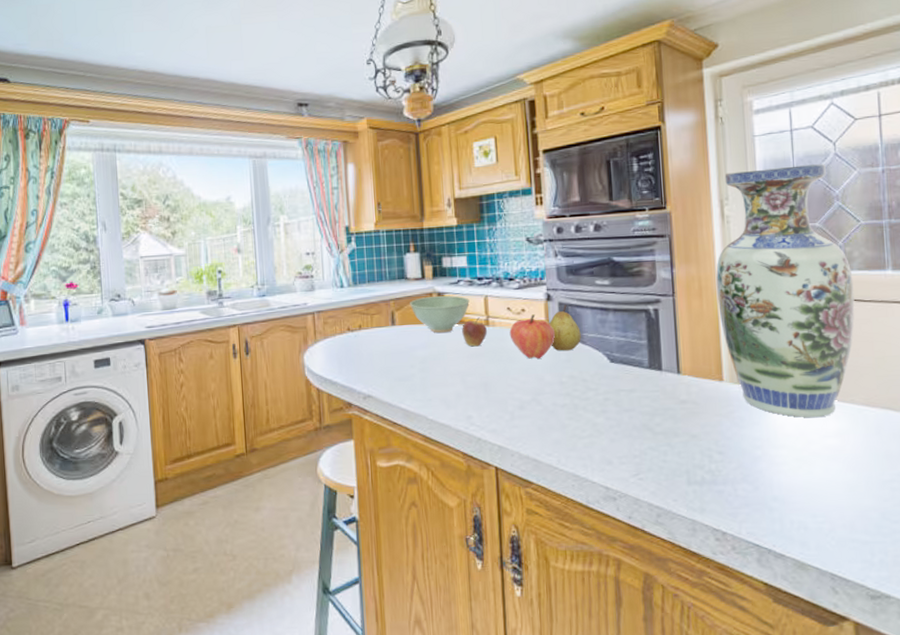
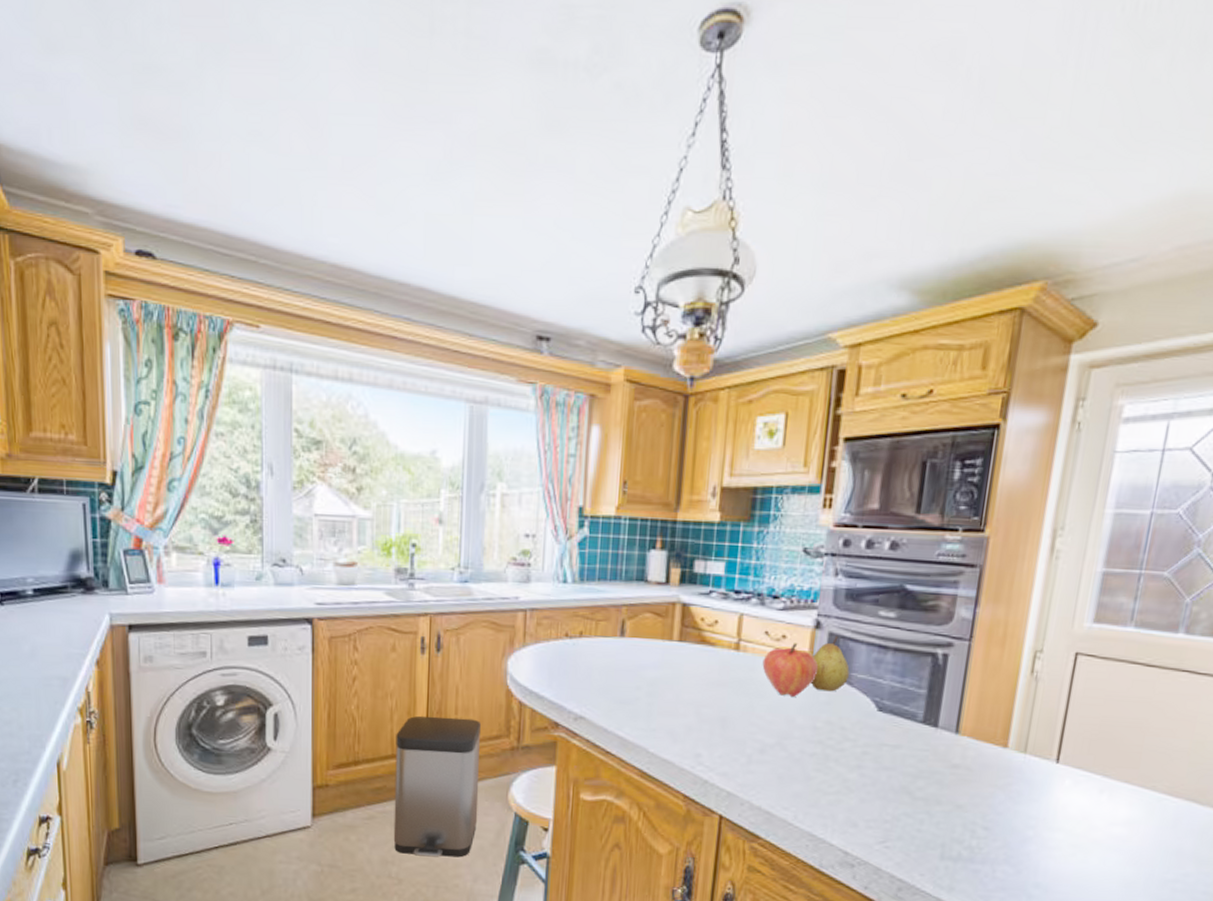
pedal bin: none [219,407,294,533] -> present [393,715,481,858]
bowl: present [410,295,470,334] -> none [646,606,720,653]
fruit: present [462,317,488,347] -> none [705,639,737,674]
vase: present [716,164,855,418] -> none [1020,495,1195,802]

